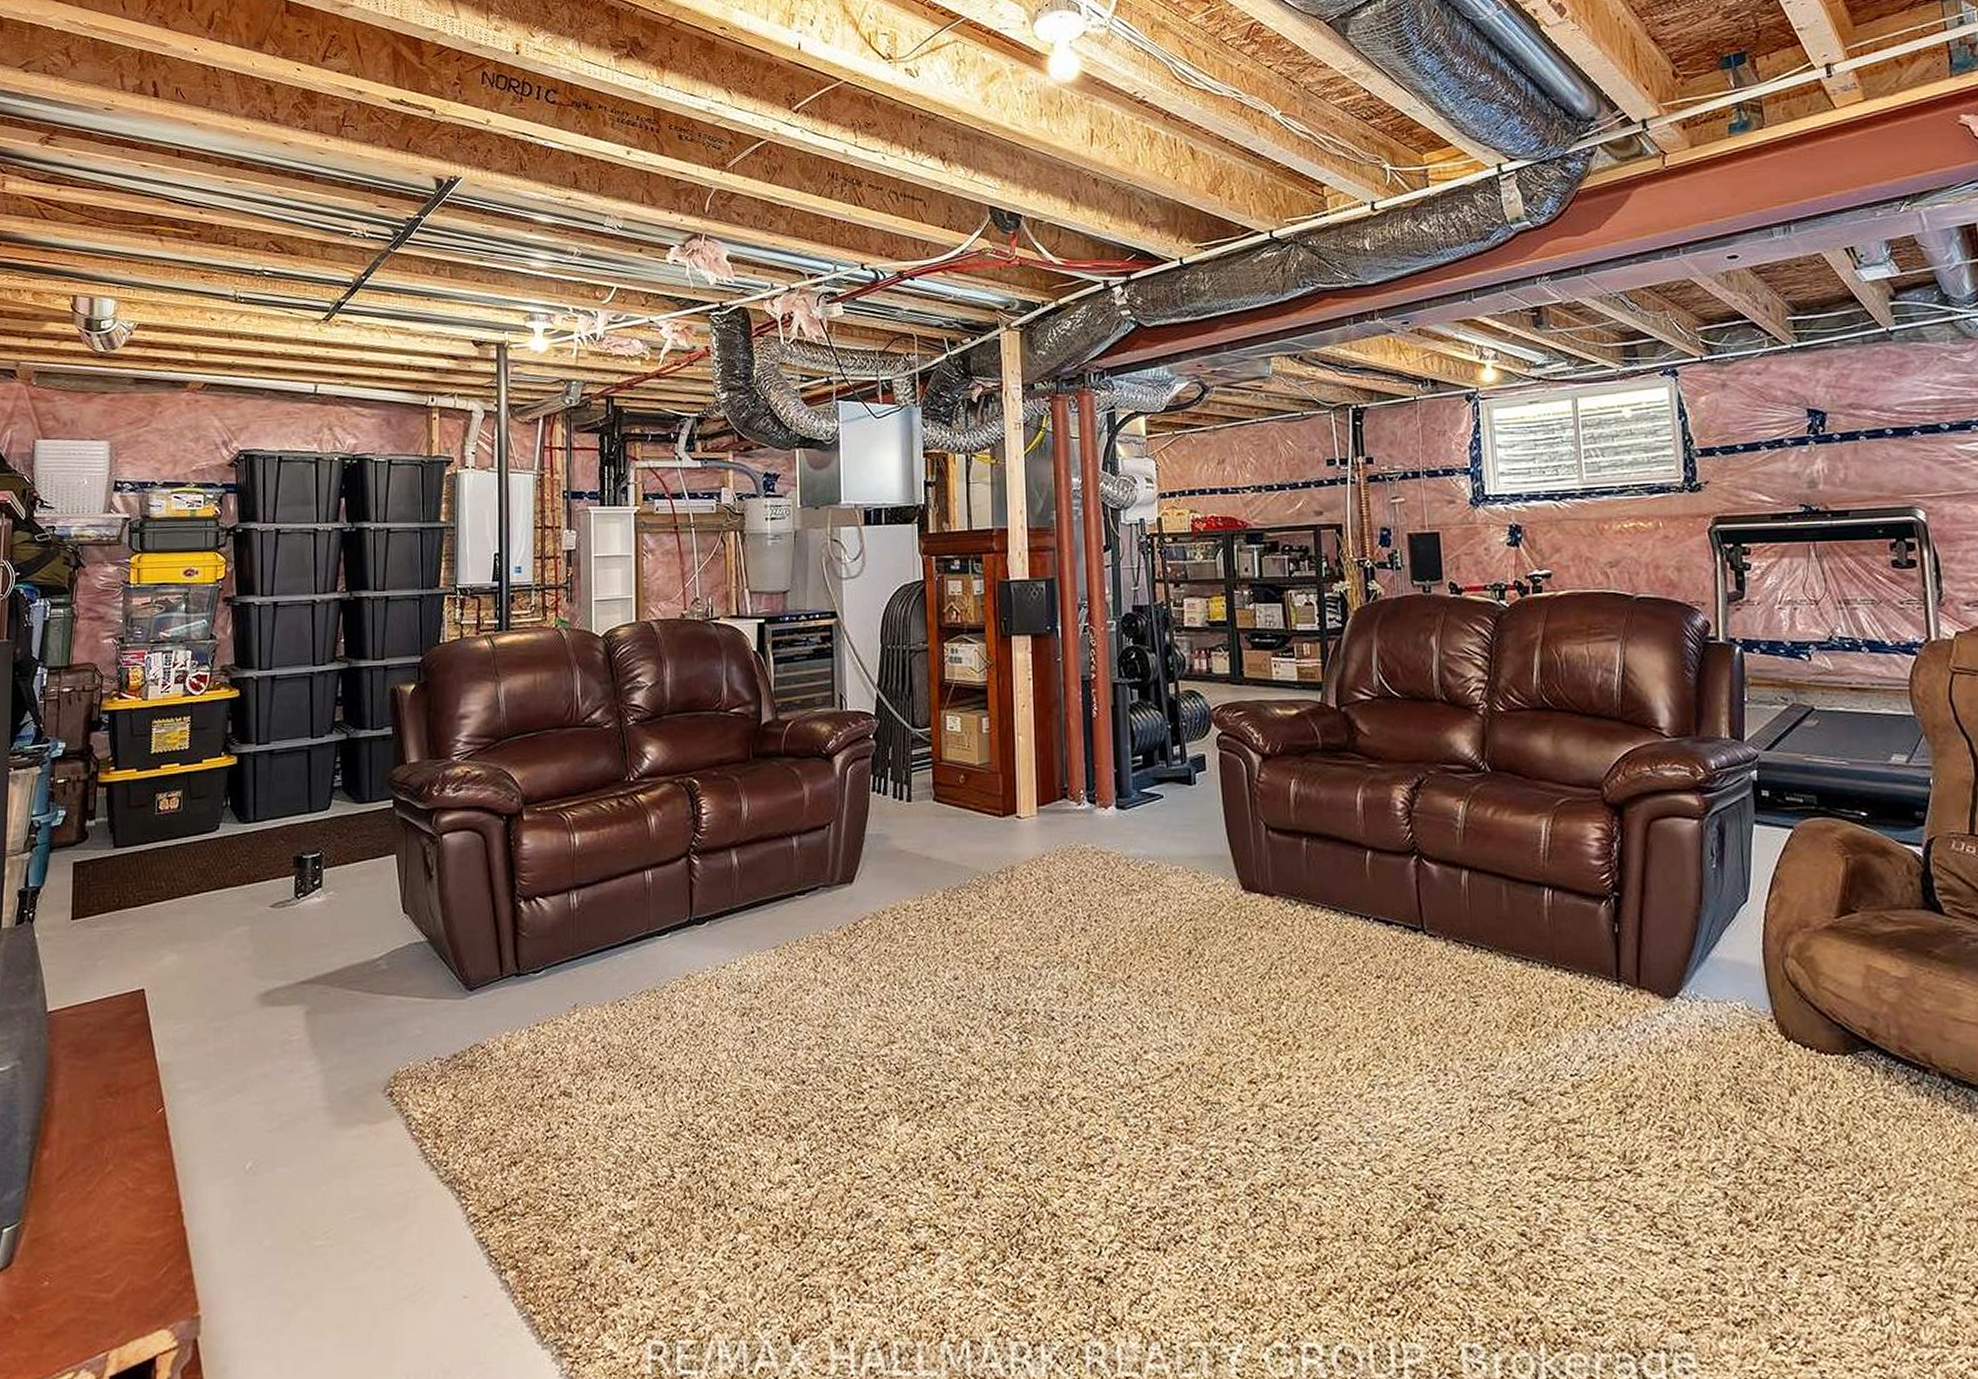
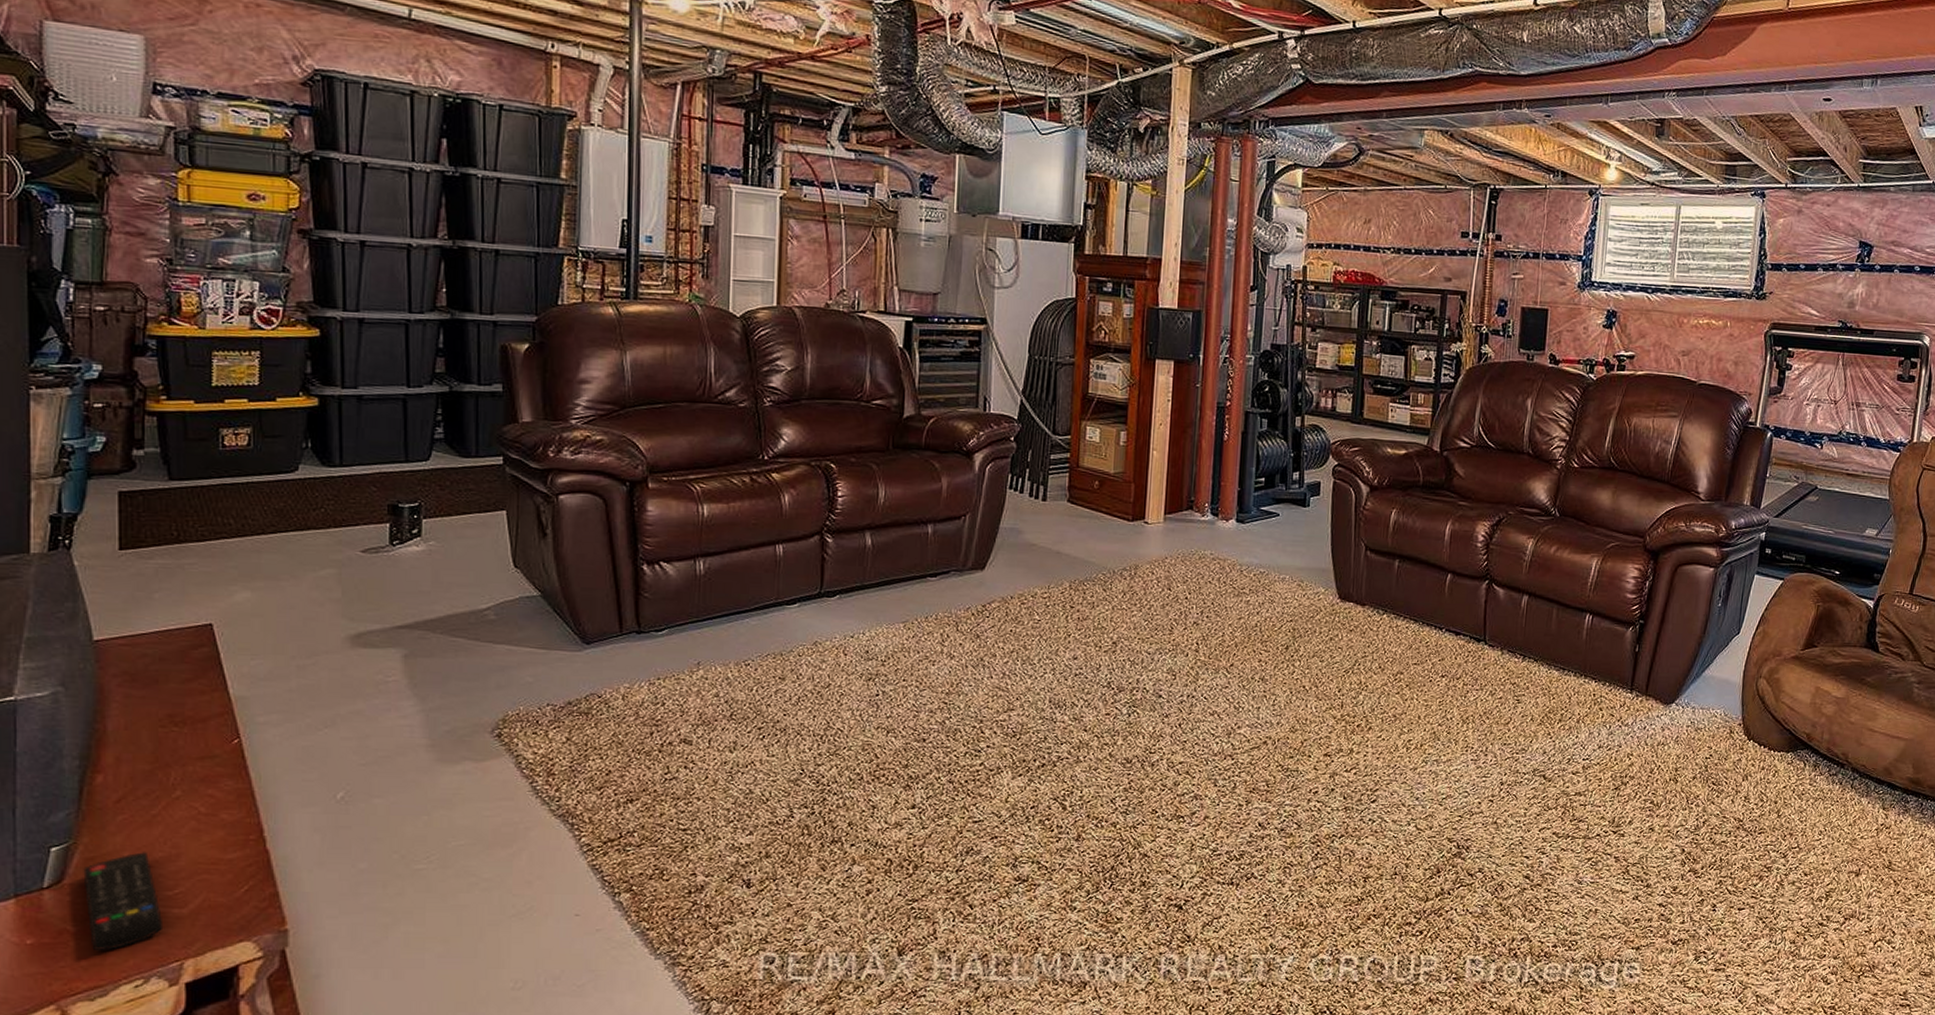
remote control: none [28,1232,93,1341] -> present [83,852,164,951]

